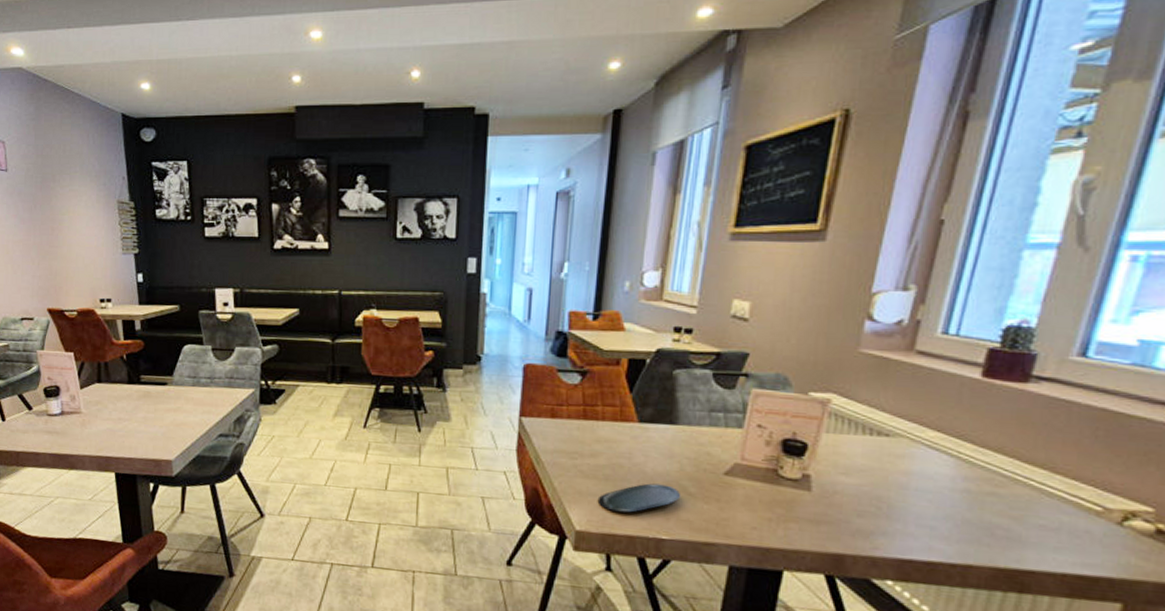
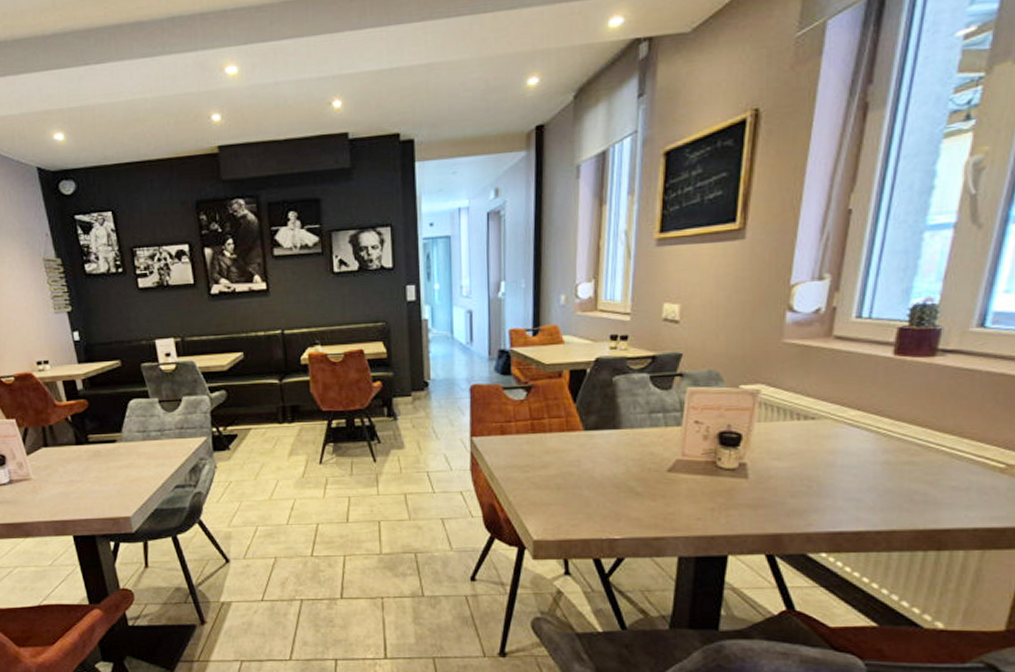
oval tray: present [597,483,681,513] -> none [551,487,629,518]

